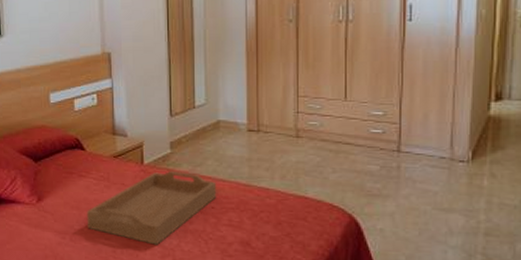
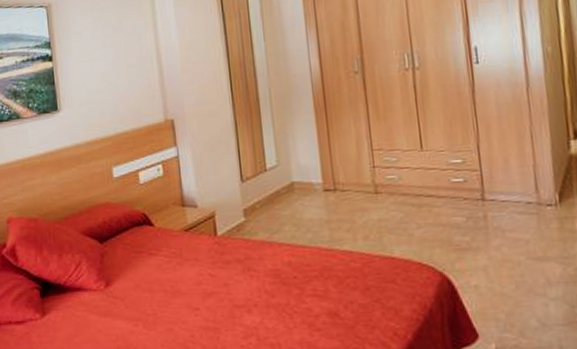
serving tray: present [86,170,217,245] -> none [159,240,299,325]

